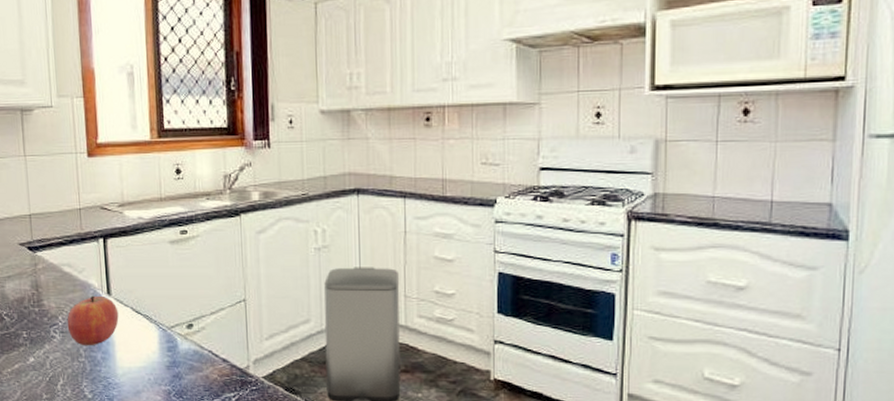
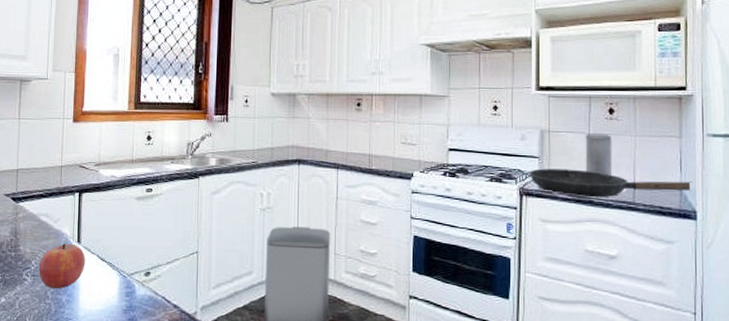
frying pan: none [640,186,846,219] -> present [530,168,692,198]
canister: none [710,140,746,191] -> present [585,133,613,175]

